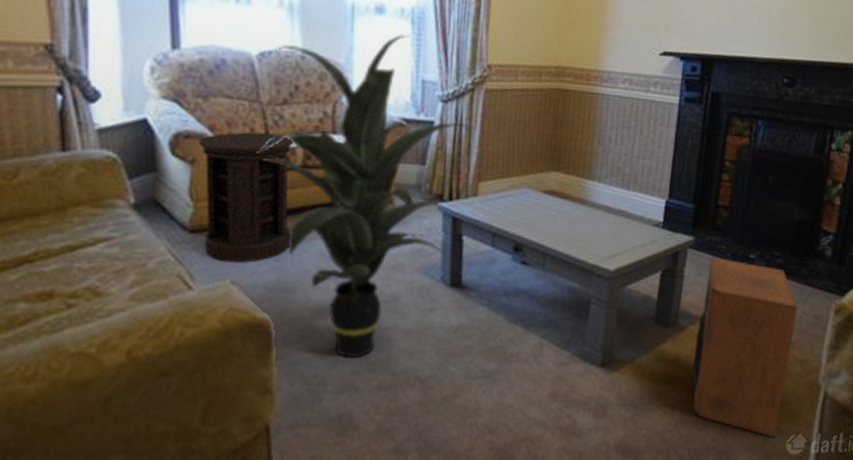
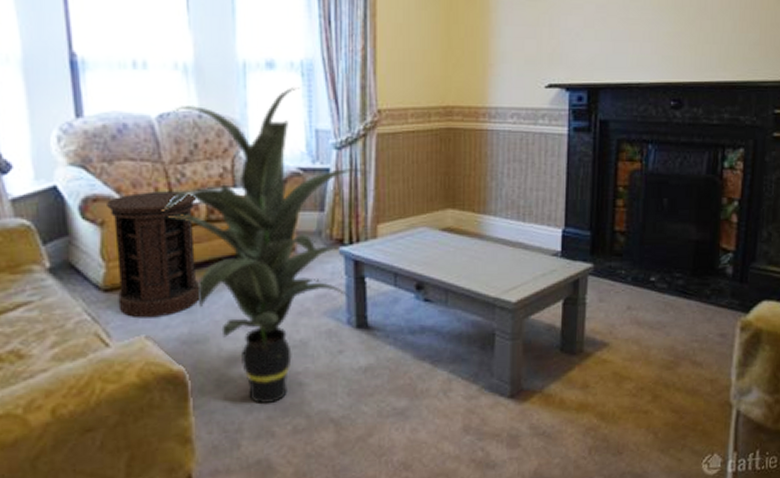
speaker: present [692,257,798,437] -> none [602,283,702,458]

